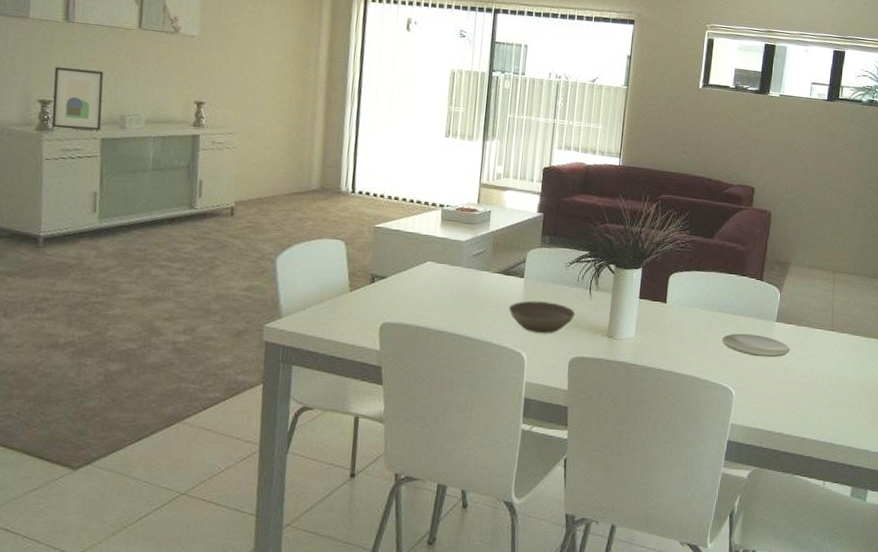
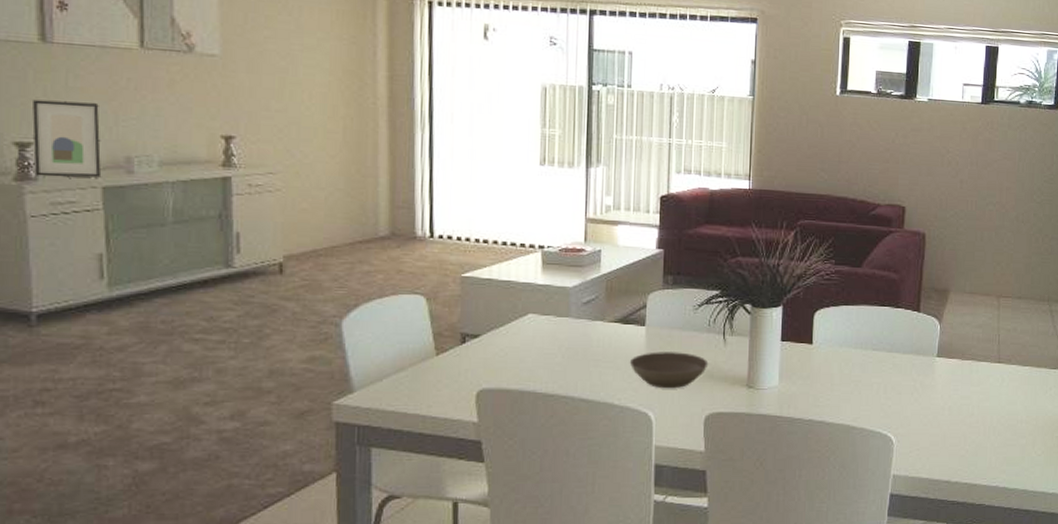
plate: present [722,333,791,358] -> none [878,372,955,398]

